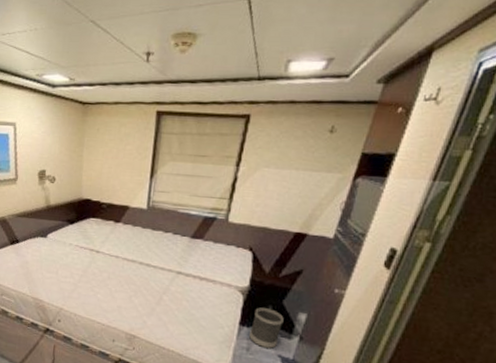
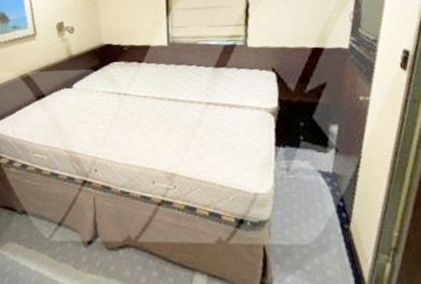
wastebasket: present [249,307,284,349] -> none [286,125,317,166]

